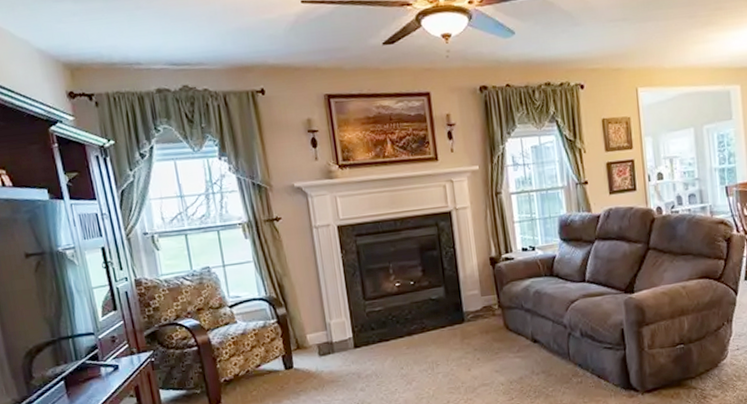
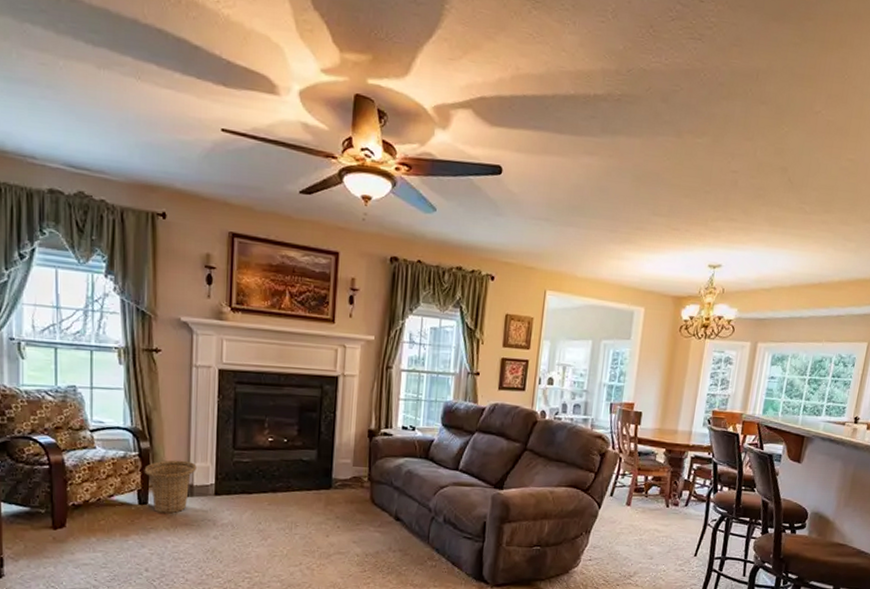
basket: none [284,319,333,375] -> present [144,460,197,514]

